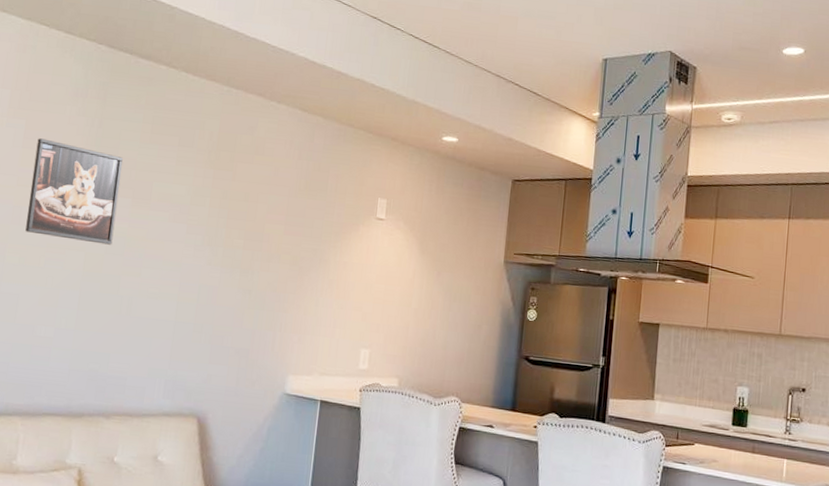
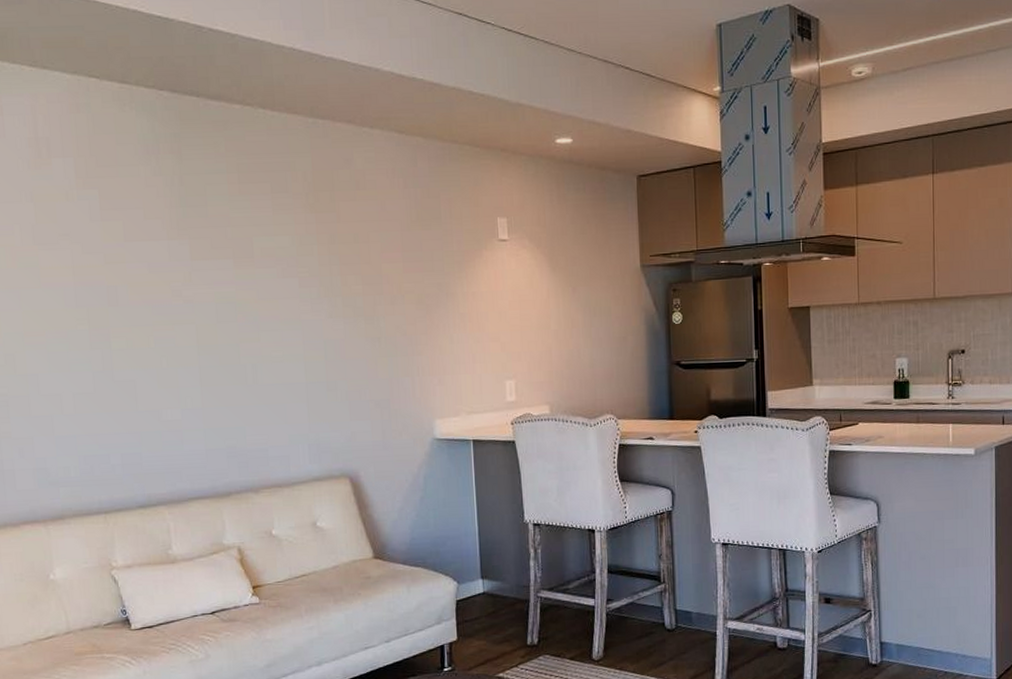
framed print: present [25,138,123,245] -> none [116,207,222,313]

